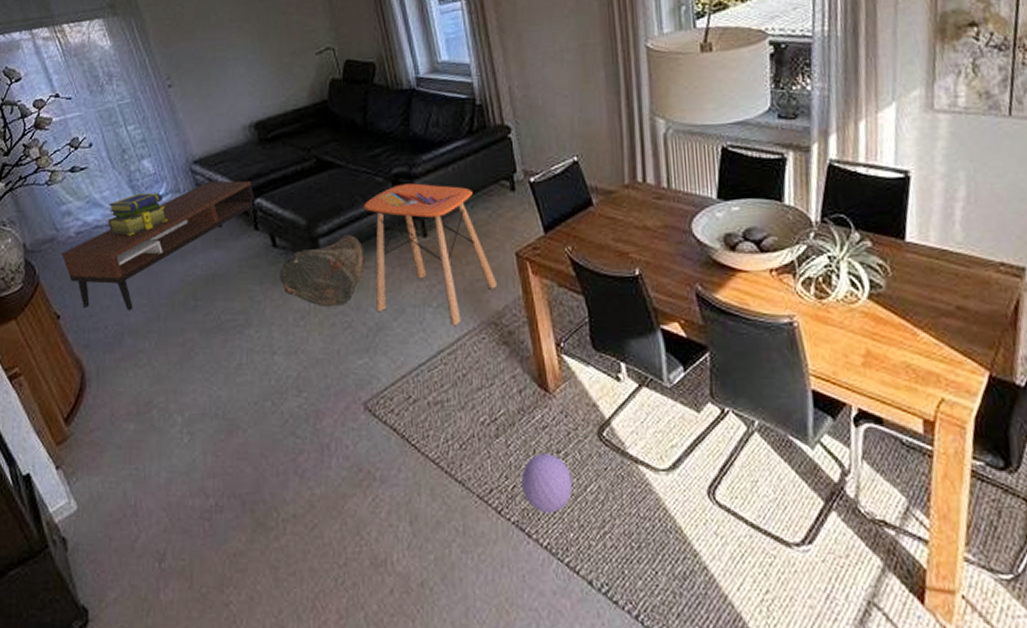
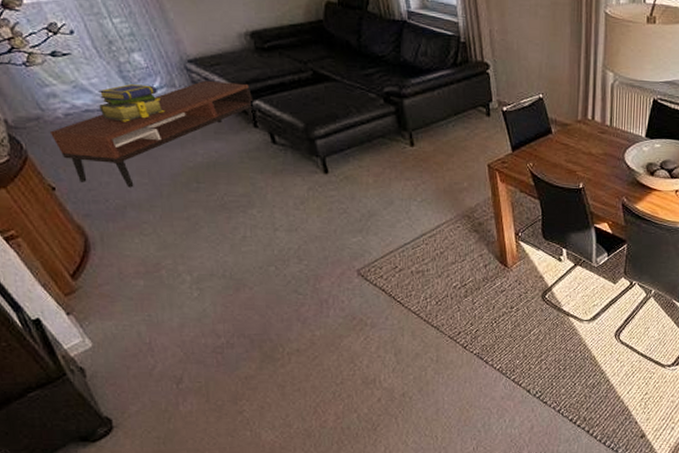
bag: present [280,235,365,306] -> none [280,139,359,195]
side table: present [362,183,498,325] -> none [357,101,472,216]
ball: present [521,454,572,514] -> none [483,309,520,348]

